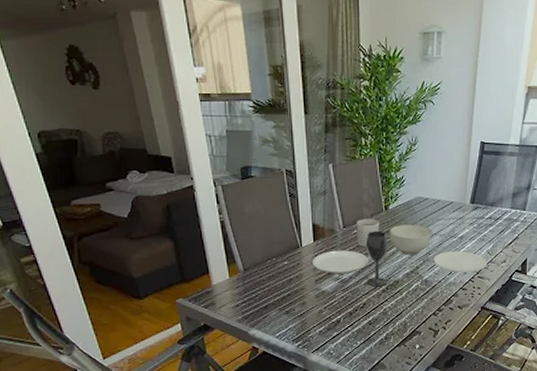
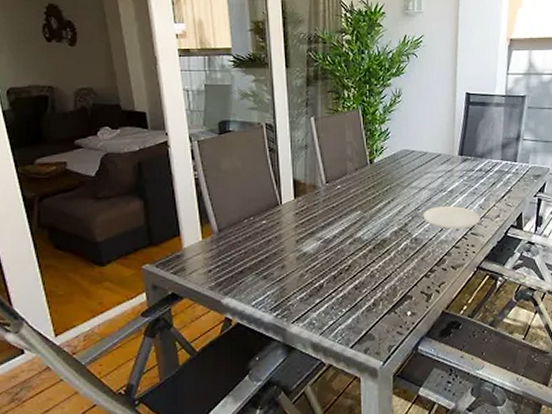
plate: present [312,250,369,274] -> none [293,207,353,234]
mug: present [357,219,380,247] -> none [340,173,365,203]
wine glass: present [366,230,388,287] -> none [350,185,374,247]
bowl: present [390,224,432,255] -> none [375,177,420,211]

